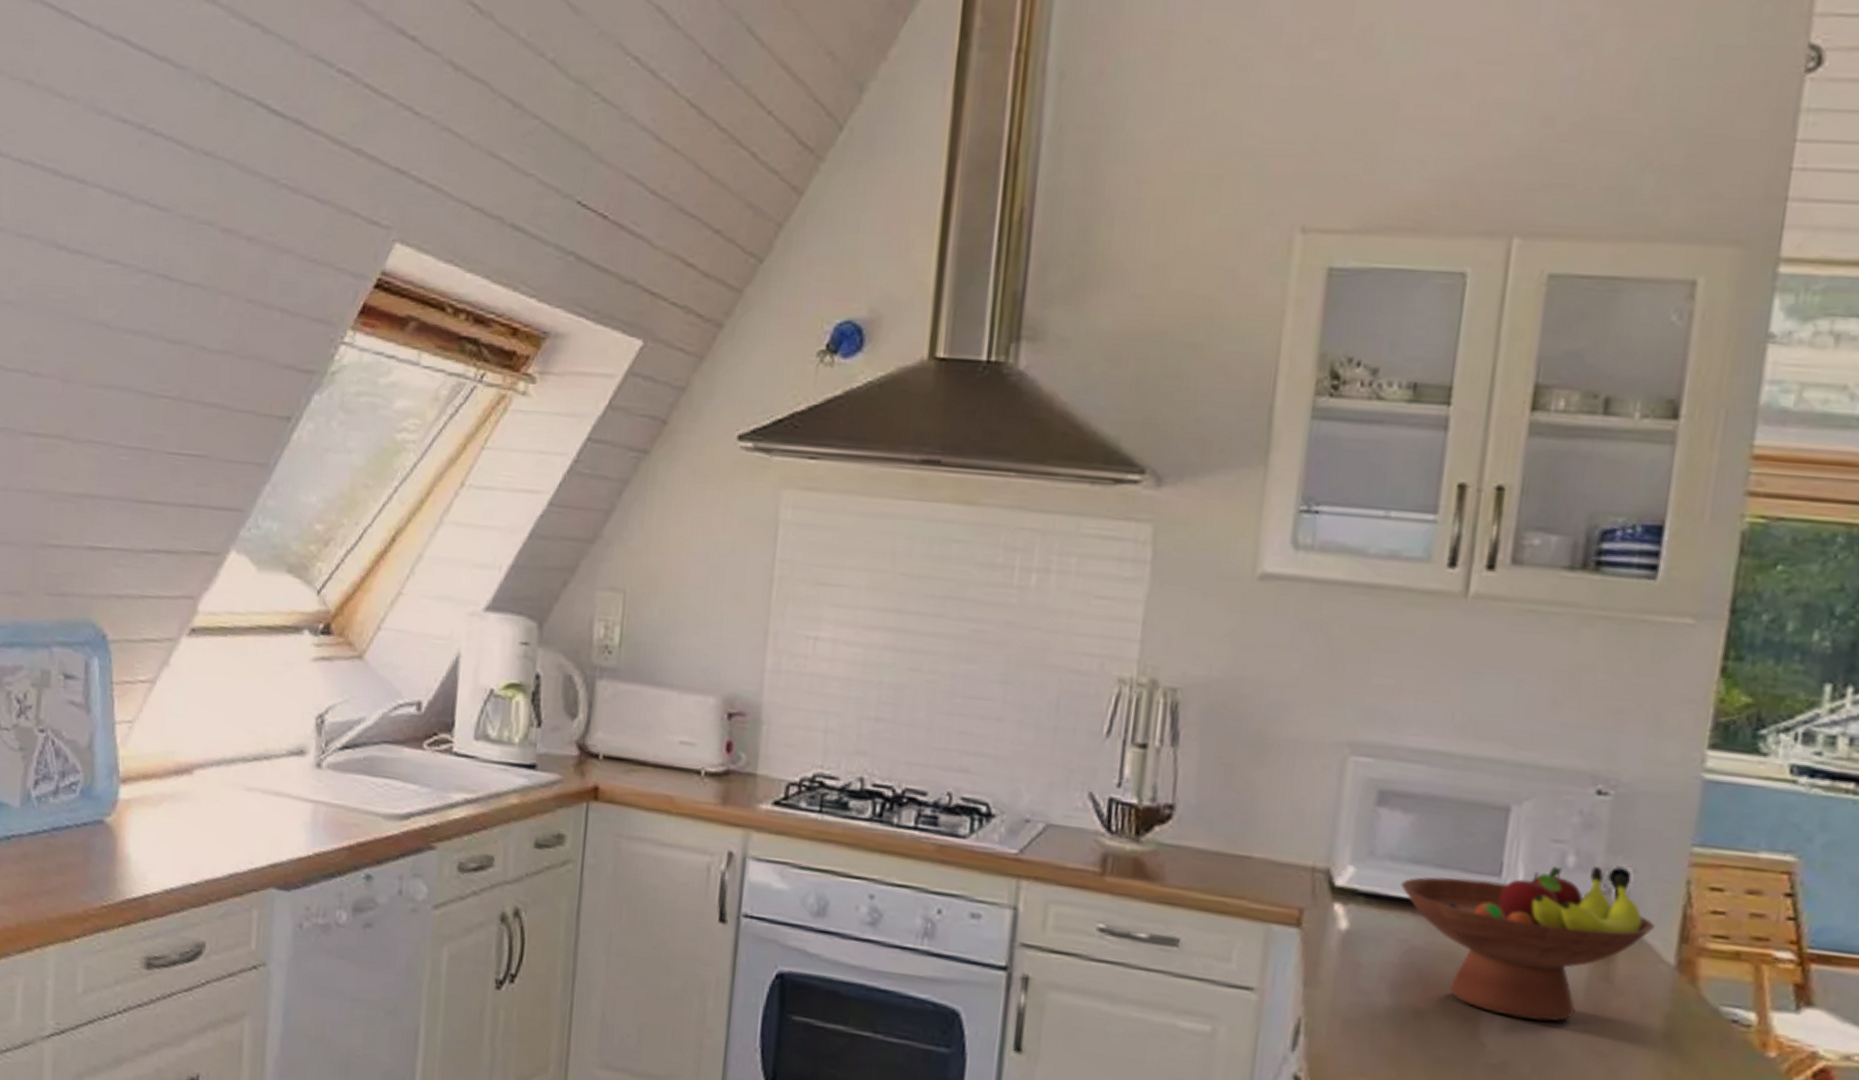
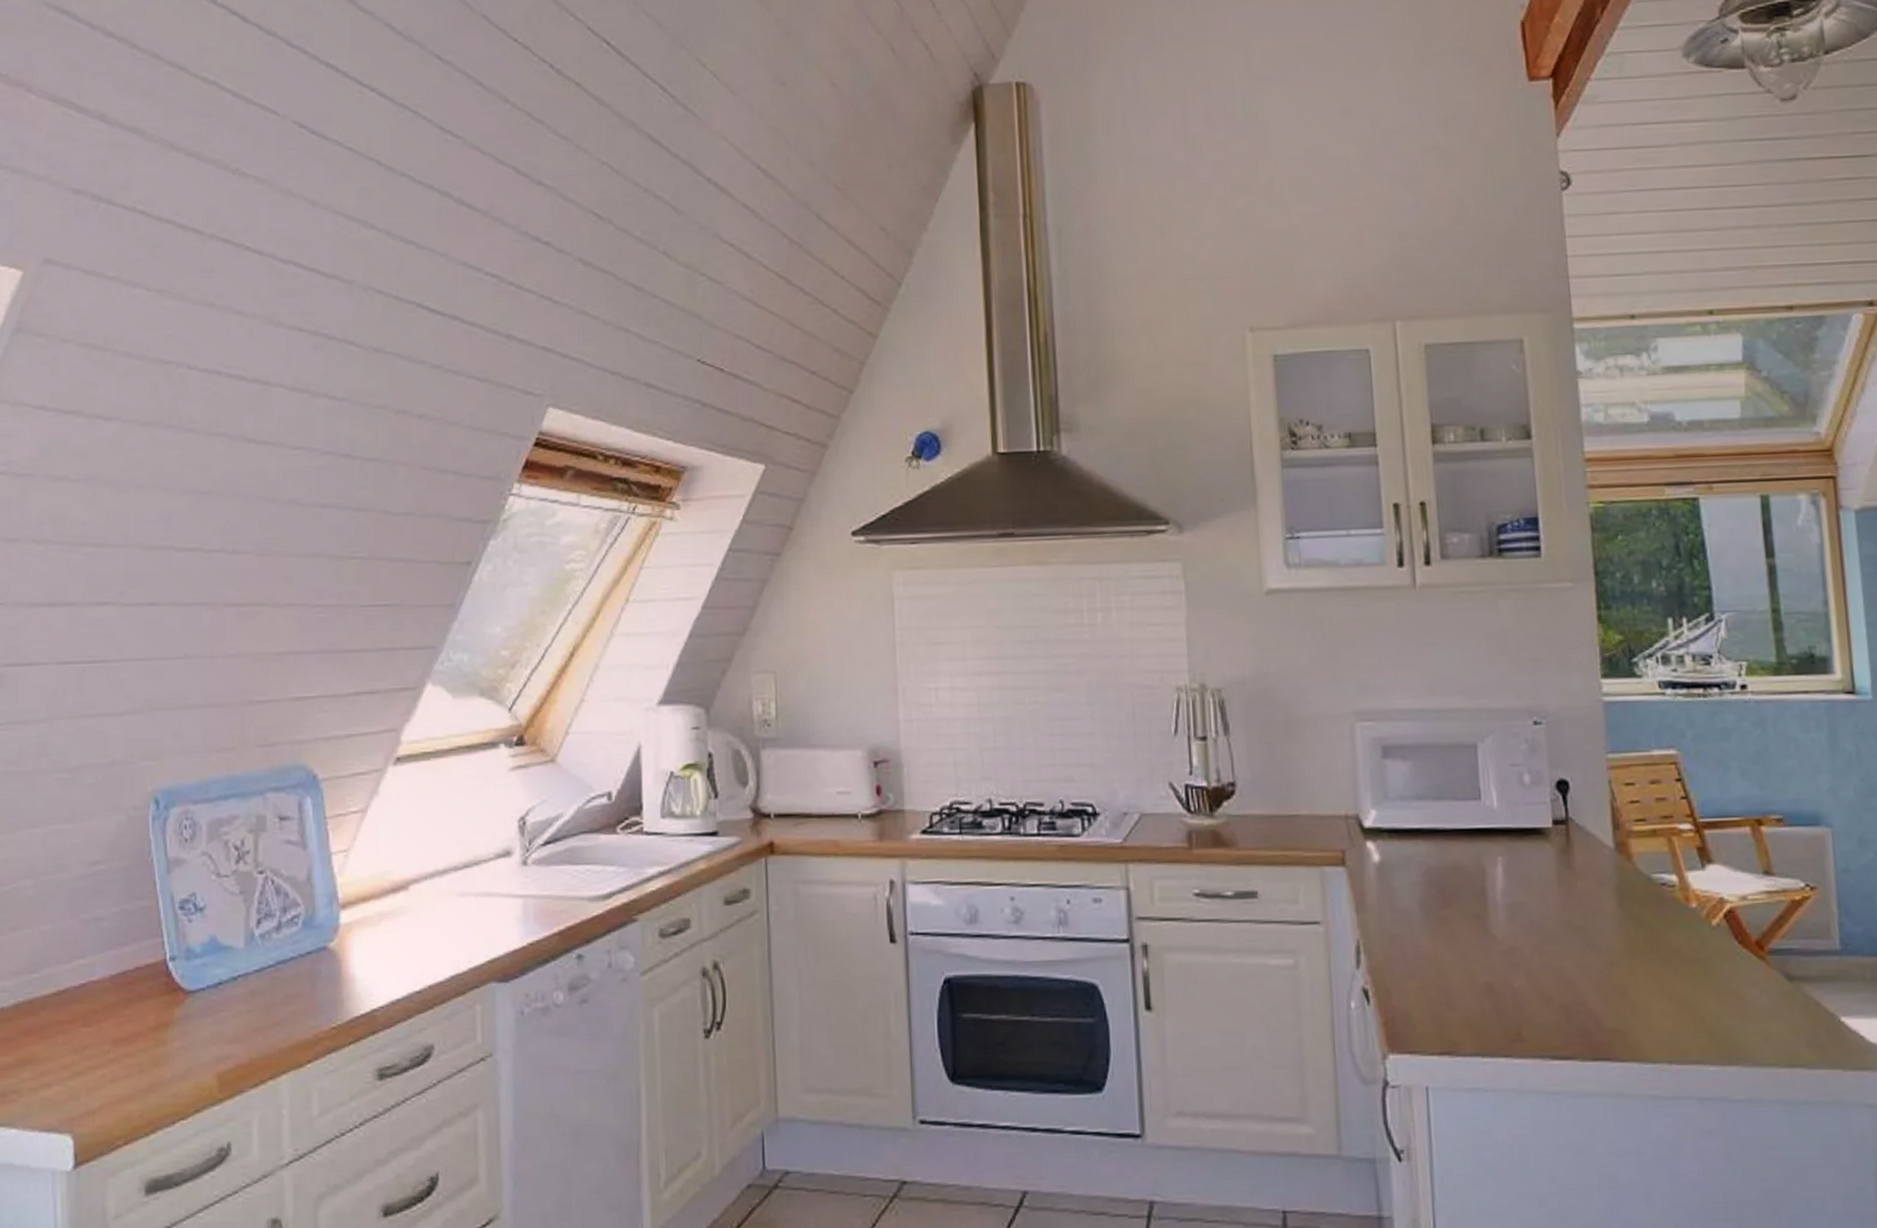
fruit bowl: present [1400,866,1655,1022] -> none [1411,780,1594,911]

